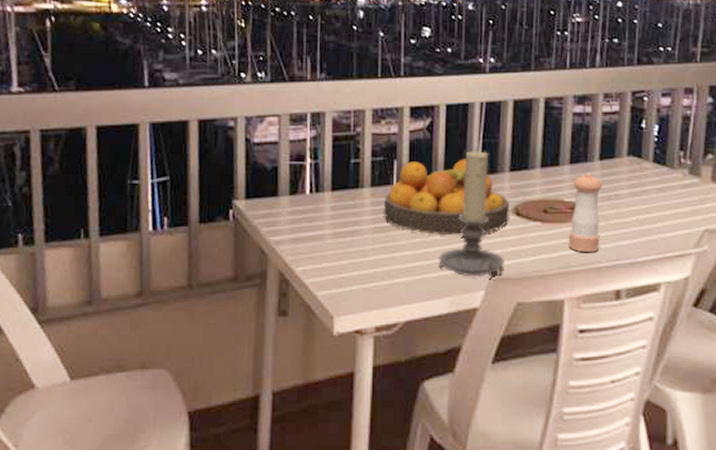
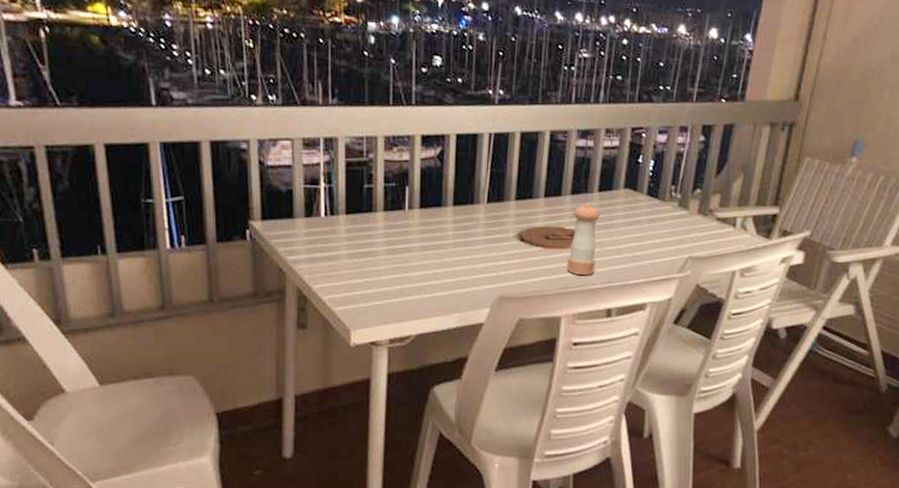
fruit bowl: present [384,159,509,236] -> none [397,187,514,259]
candle holder: present [439,150,504,281] -> none [448,179,508,300]

